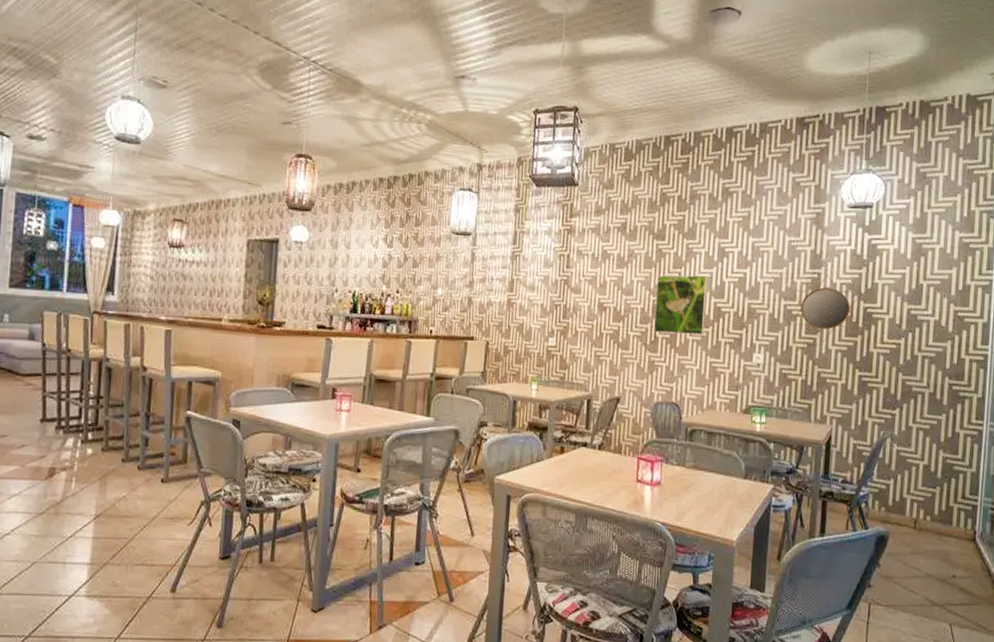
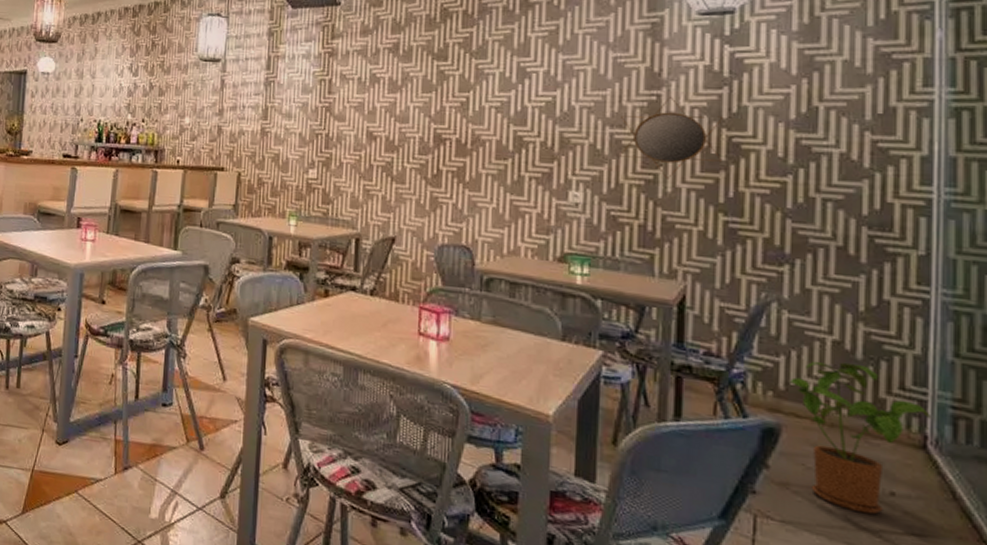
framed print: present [653,275,708,335] -> none [435,99,504,168]
house plant: none [896,481,979,593] -> present [790,362,931,515]

